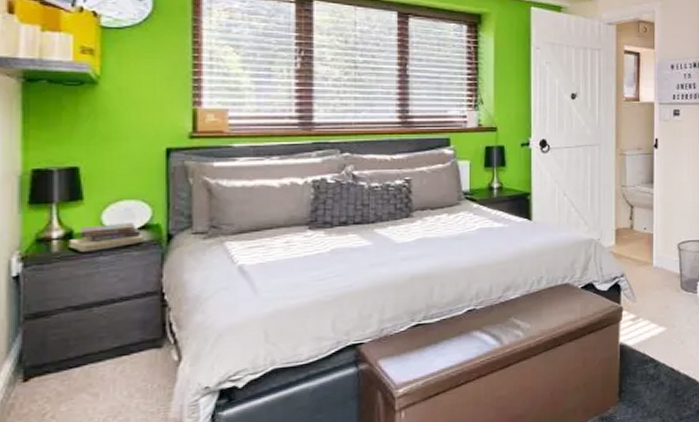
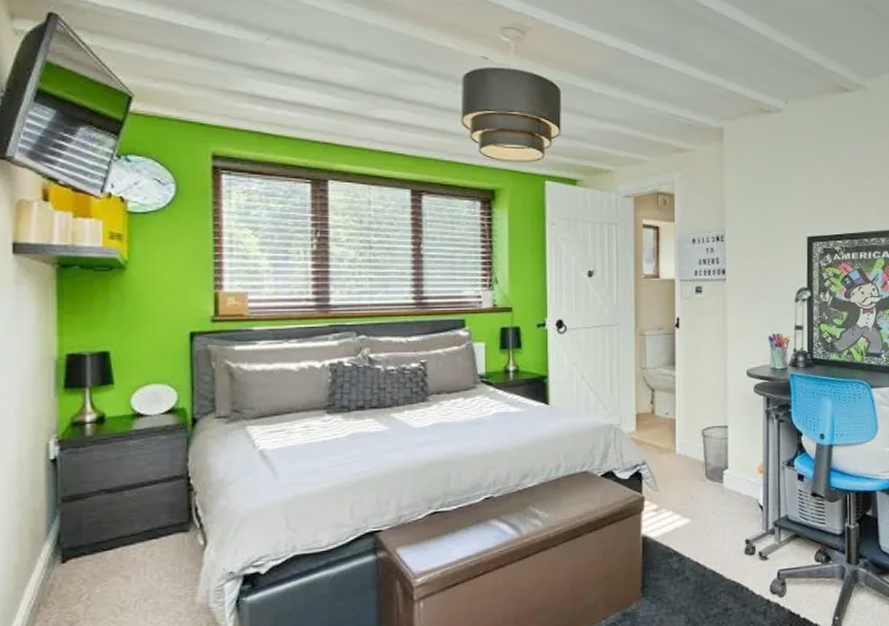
books: present [68,223,145,252] -> none [101,407,171,435]

